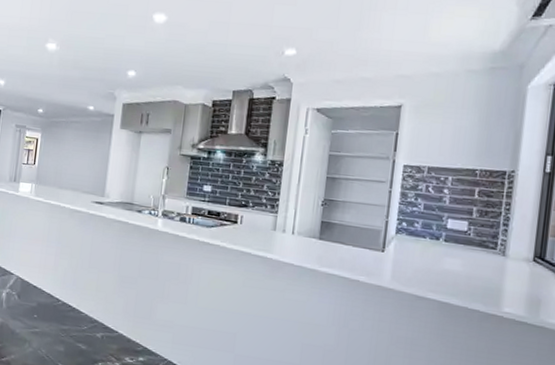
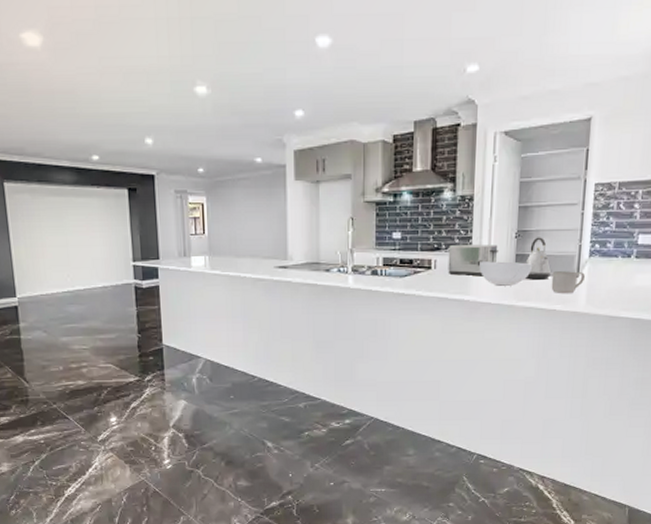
toaster: none [253,203,304,238] -> present [448,243,498,277]
bowl: none [284,223,338,251] -> present [479,261,533,286]
kettle: none [330,207,357,250] -> present [525,237,552,280]
mug: none [355,243,391,268] -> present [551,271,585,294]

